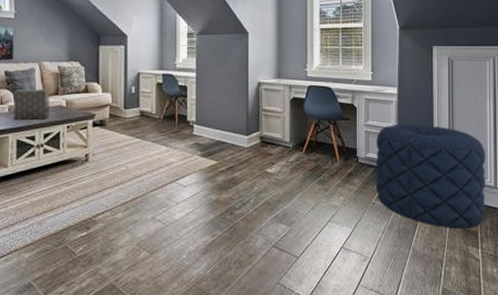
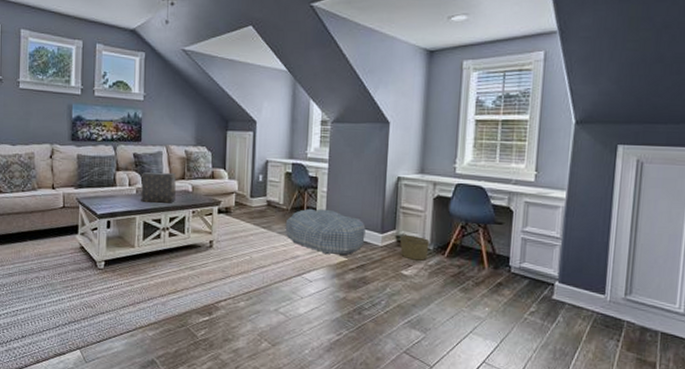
dog bed: none [158,116,232,158] -> present [285,208,366,255]
basket: none [263,134,289,158] -> present [399,233,430,261]
pouf: present [375,123,486,229] -> none [529,232,677,358]

